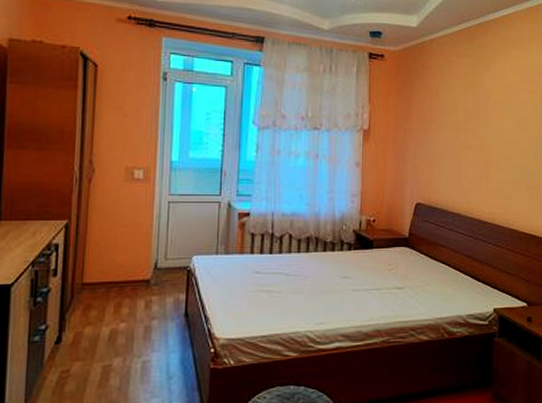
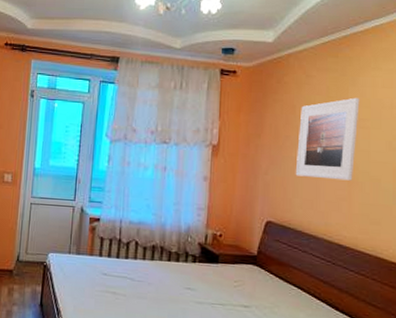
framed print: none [440,82,493,160] -> present [295,97,360,181]

